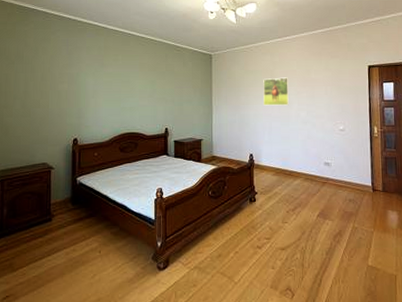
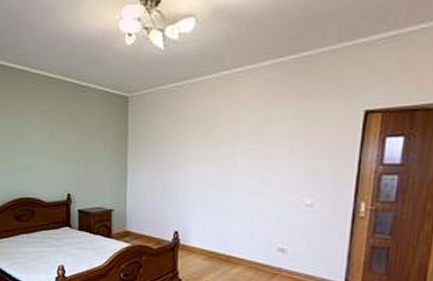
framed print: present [263,77,289,106] -> none [197,128,237,169]

